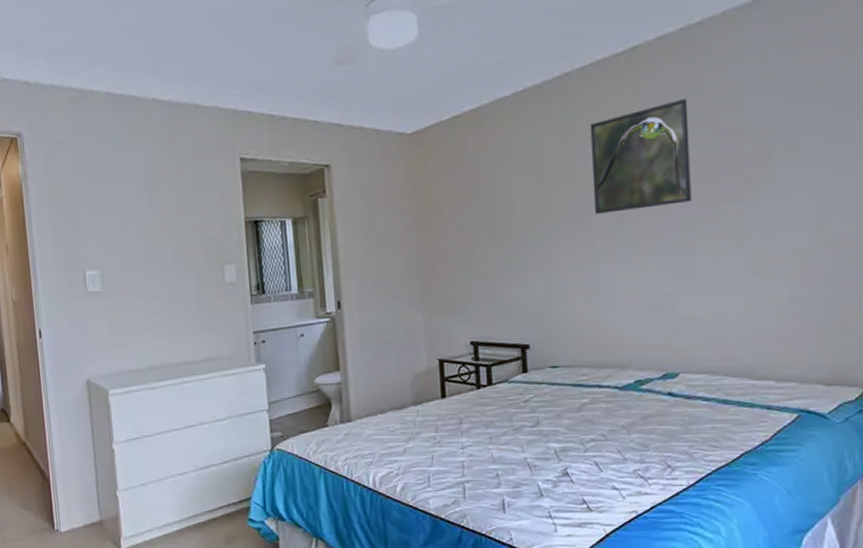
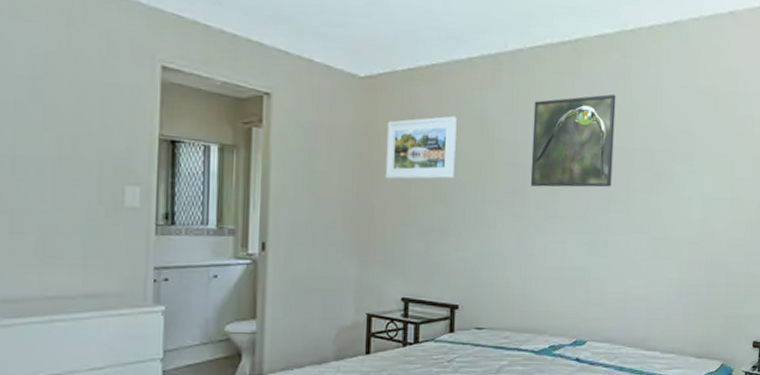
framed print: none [438,155,511,228] -> present [385,115,457,180]

